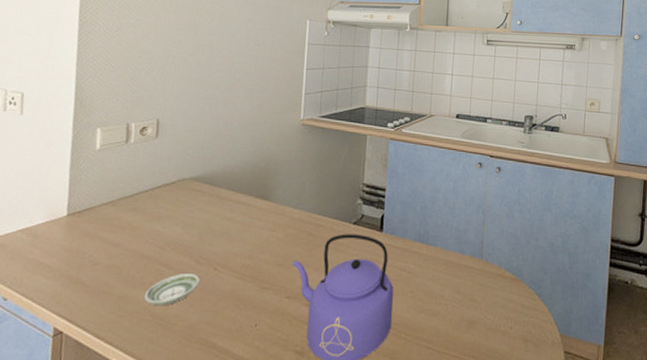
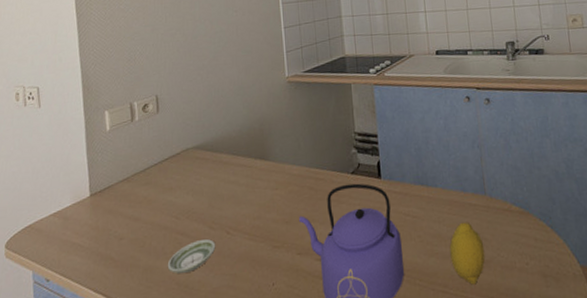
fruit: none [439,283,473,343] -> present [449,221,485,285]

